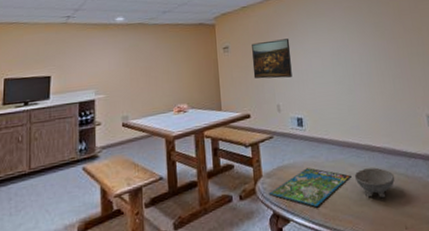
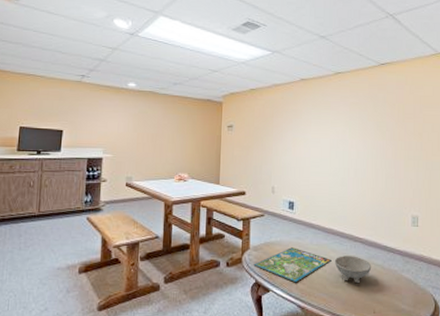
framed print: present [252,38,292,79] -> none [253,125,292,163]

